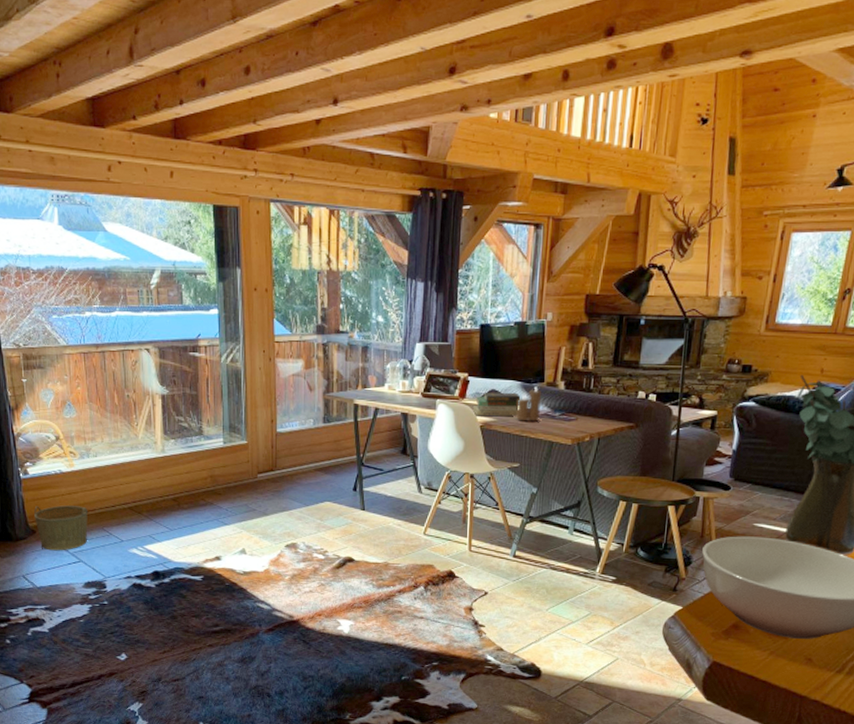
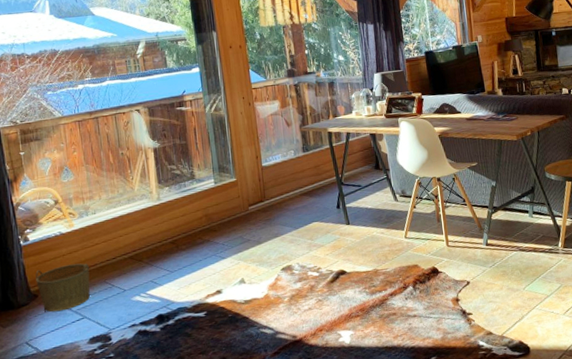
books: present [472,392,521,417] -> none [429,103,469,127]
candle: present [516,386,542,422] -> none [465,96,488,127]

